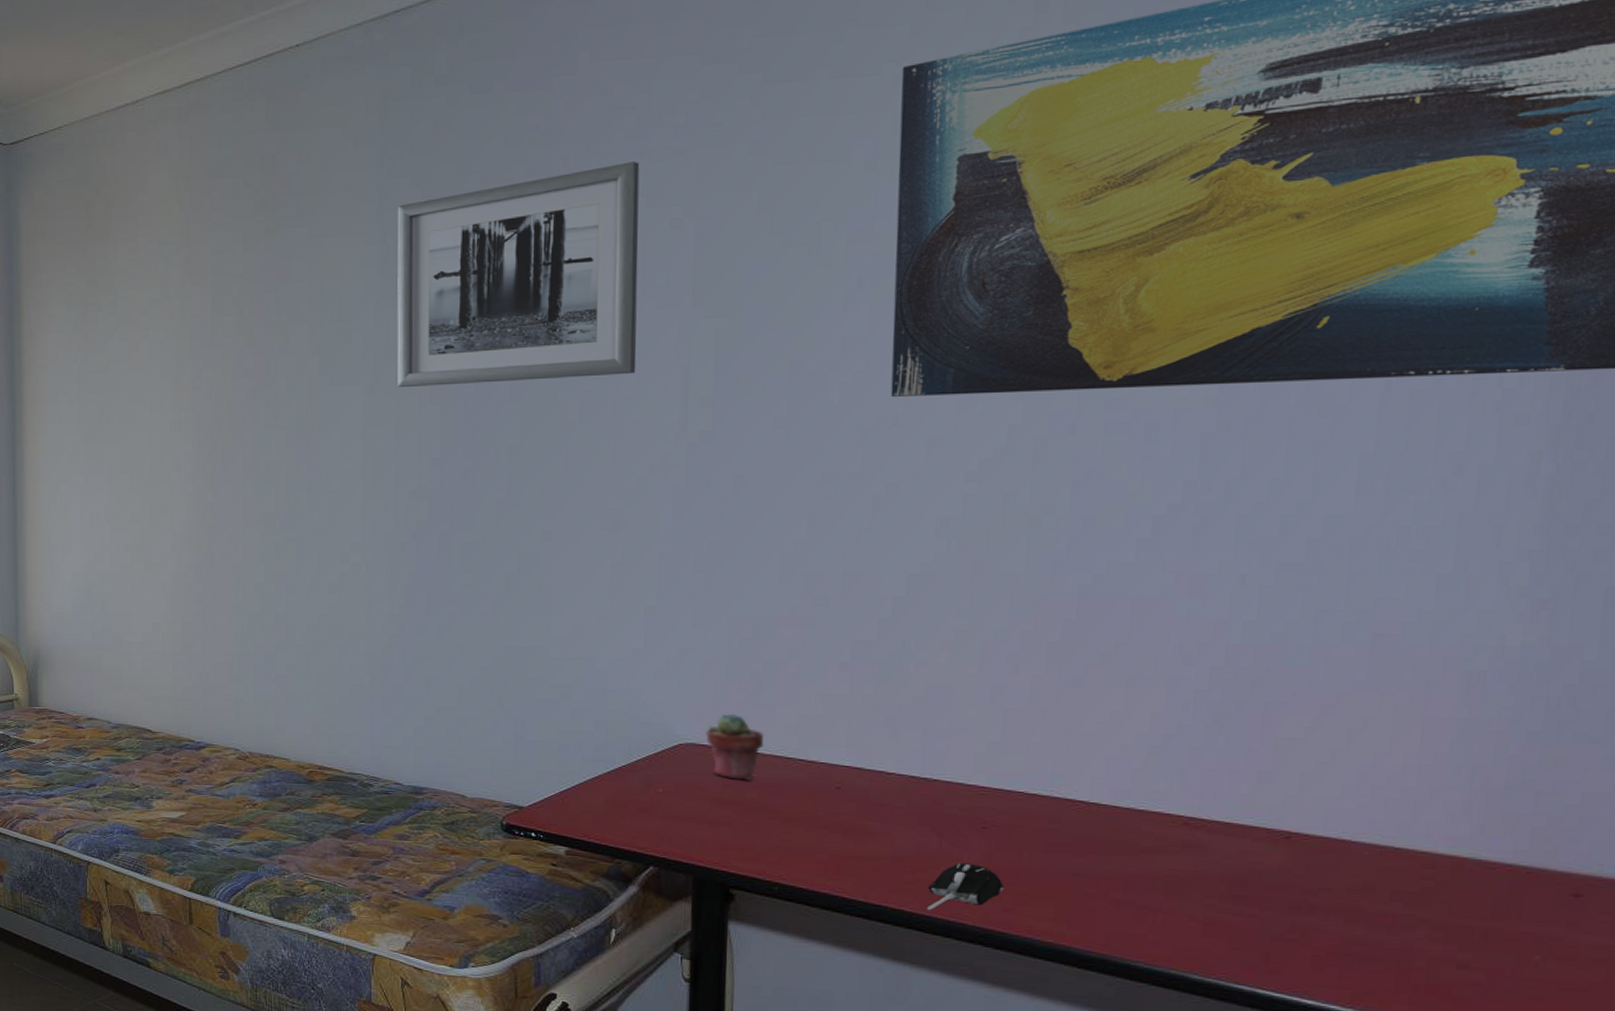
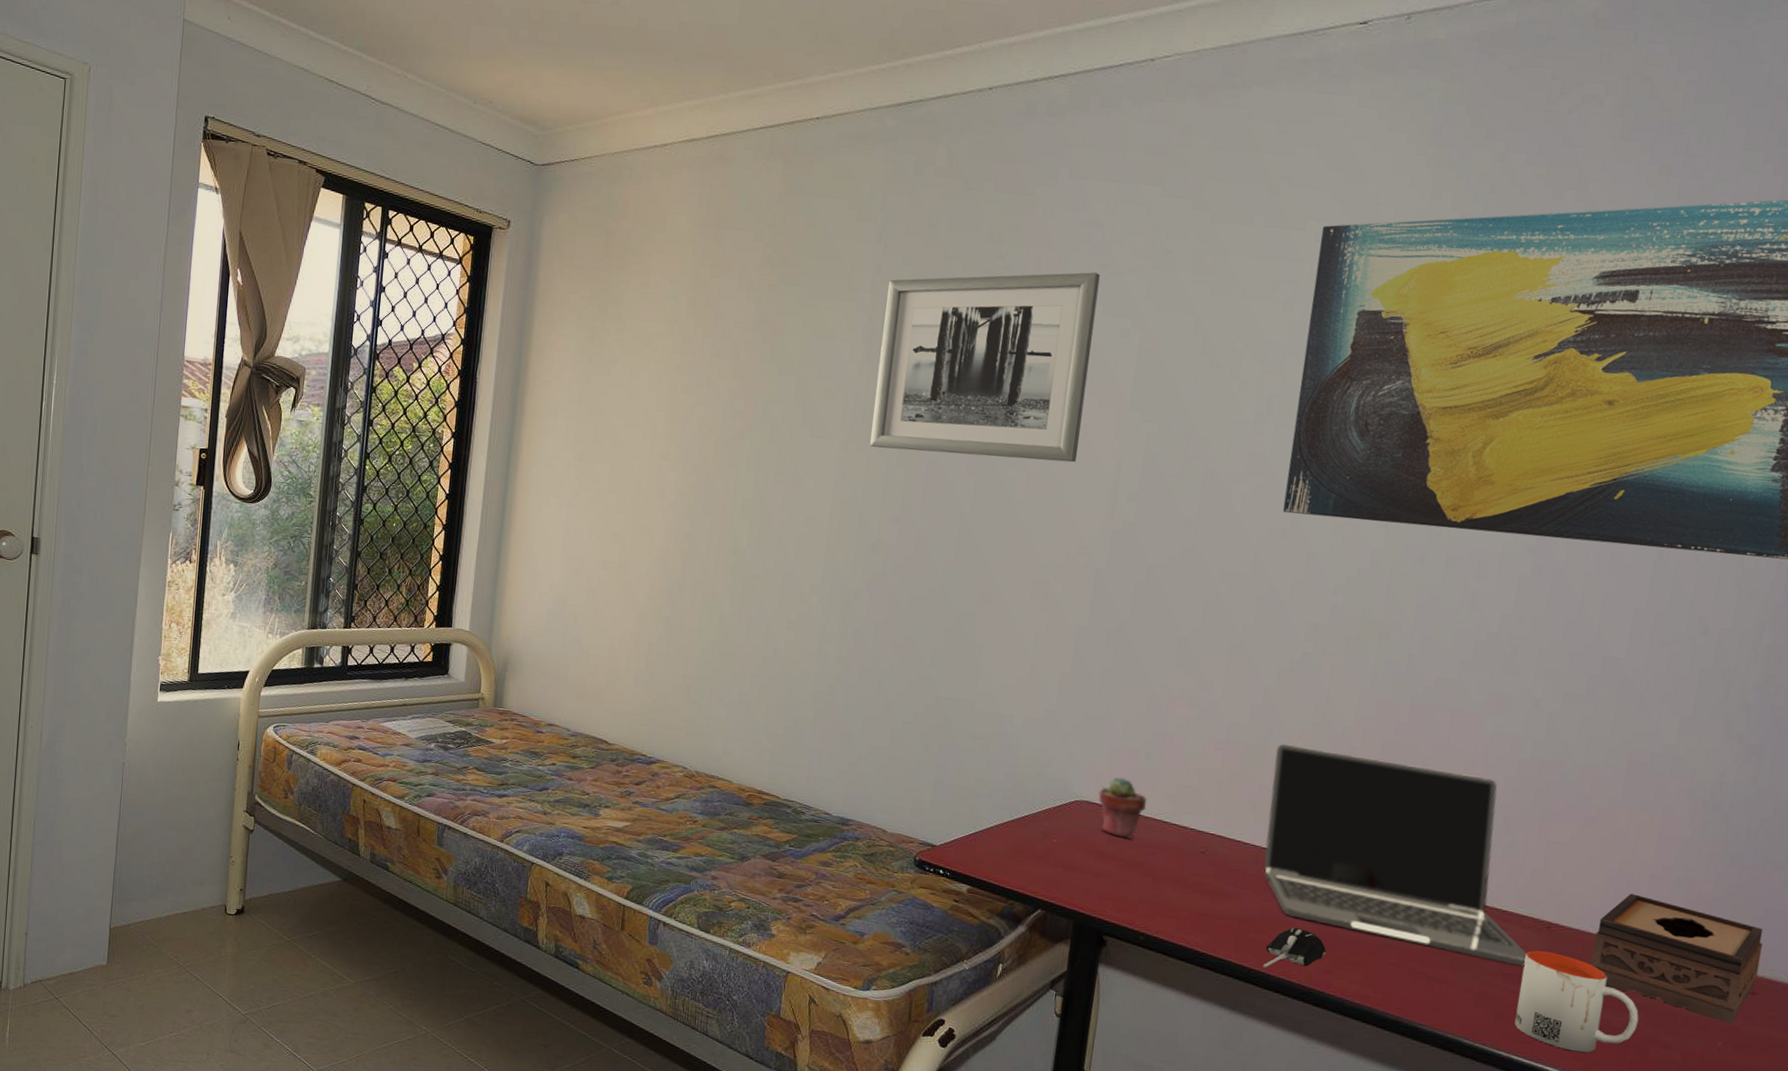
laptop: none [913,657,1263,886] -> present [1264,744,1527,967]
mug: none [1255,865,1422,981] -> present [1514,950,1639,1053]
tissue box: none [1348,790,1584,934] -> present [1590,893,1764,1025]

